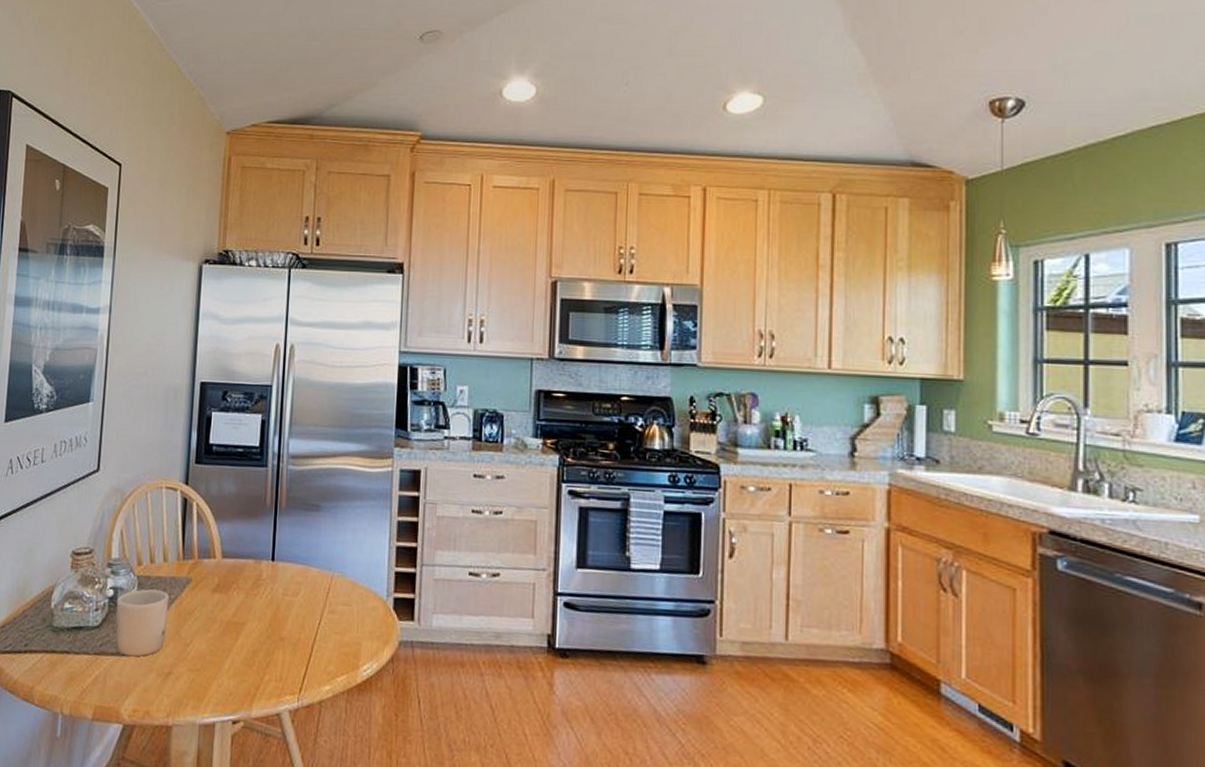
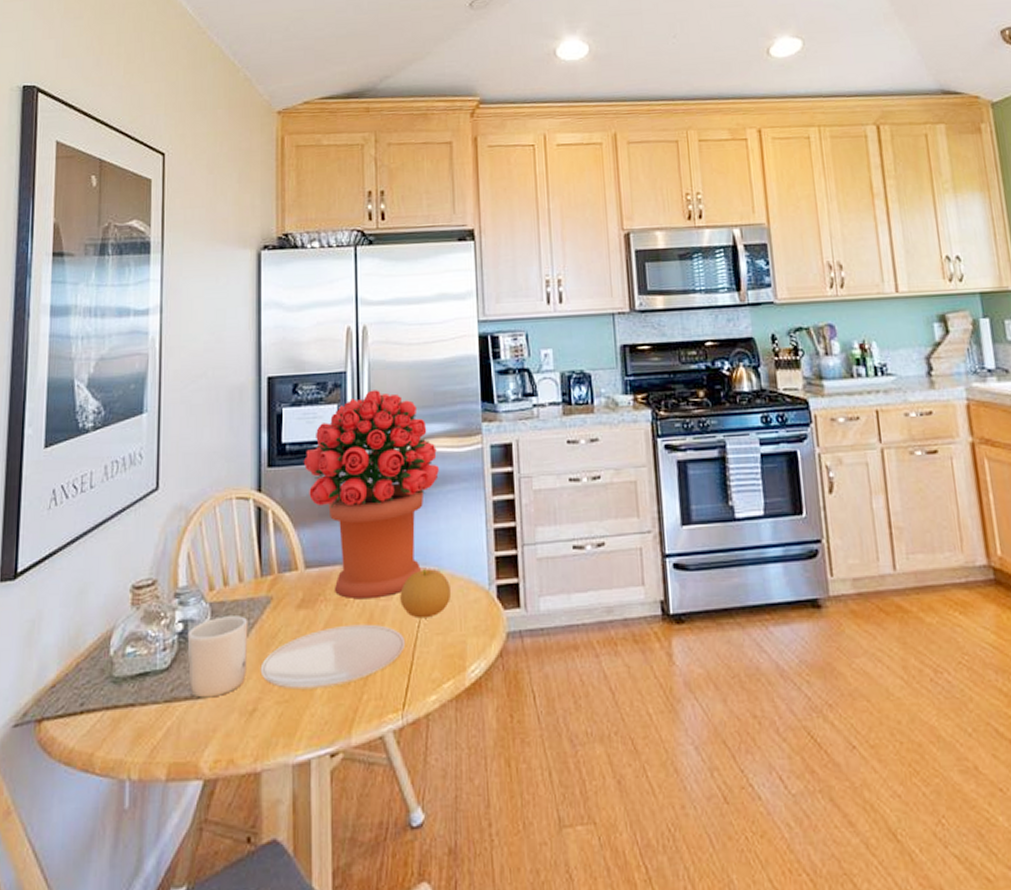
plate: none [177,612,307,665] -> present [260,624,406,690]
bouquet: none [227,405,350,593] -> present [303,390,439,600]
fruit: none [304,574,351,618] -> present [400,569,451,619]

